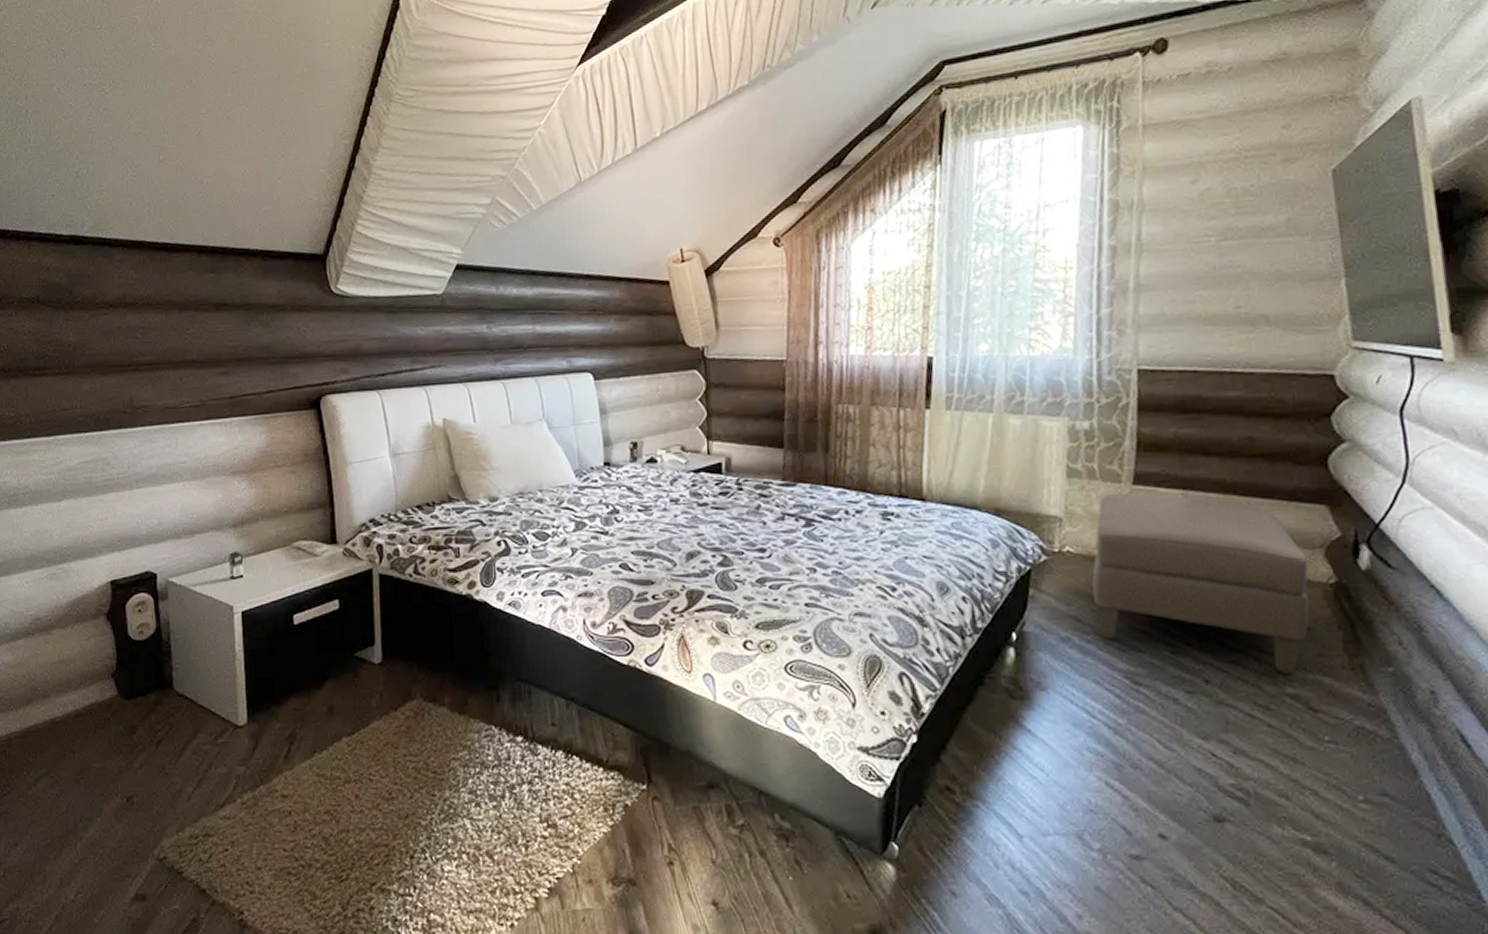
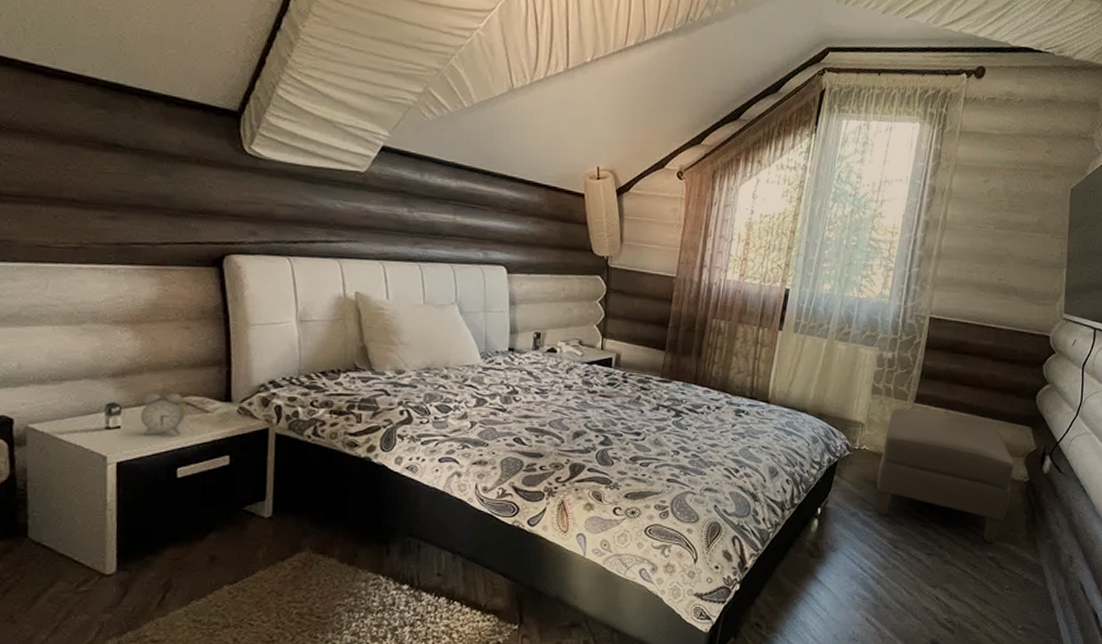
alarm clock: none [259,538,297,584] -> present [140,392,186,437]

